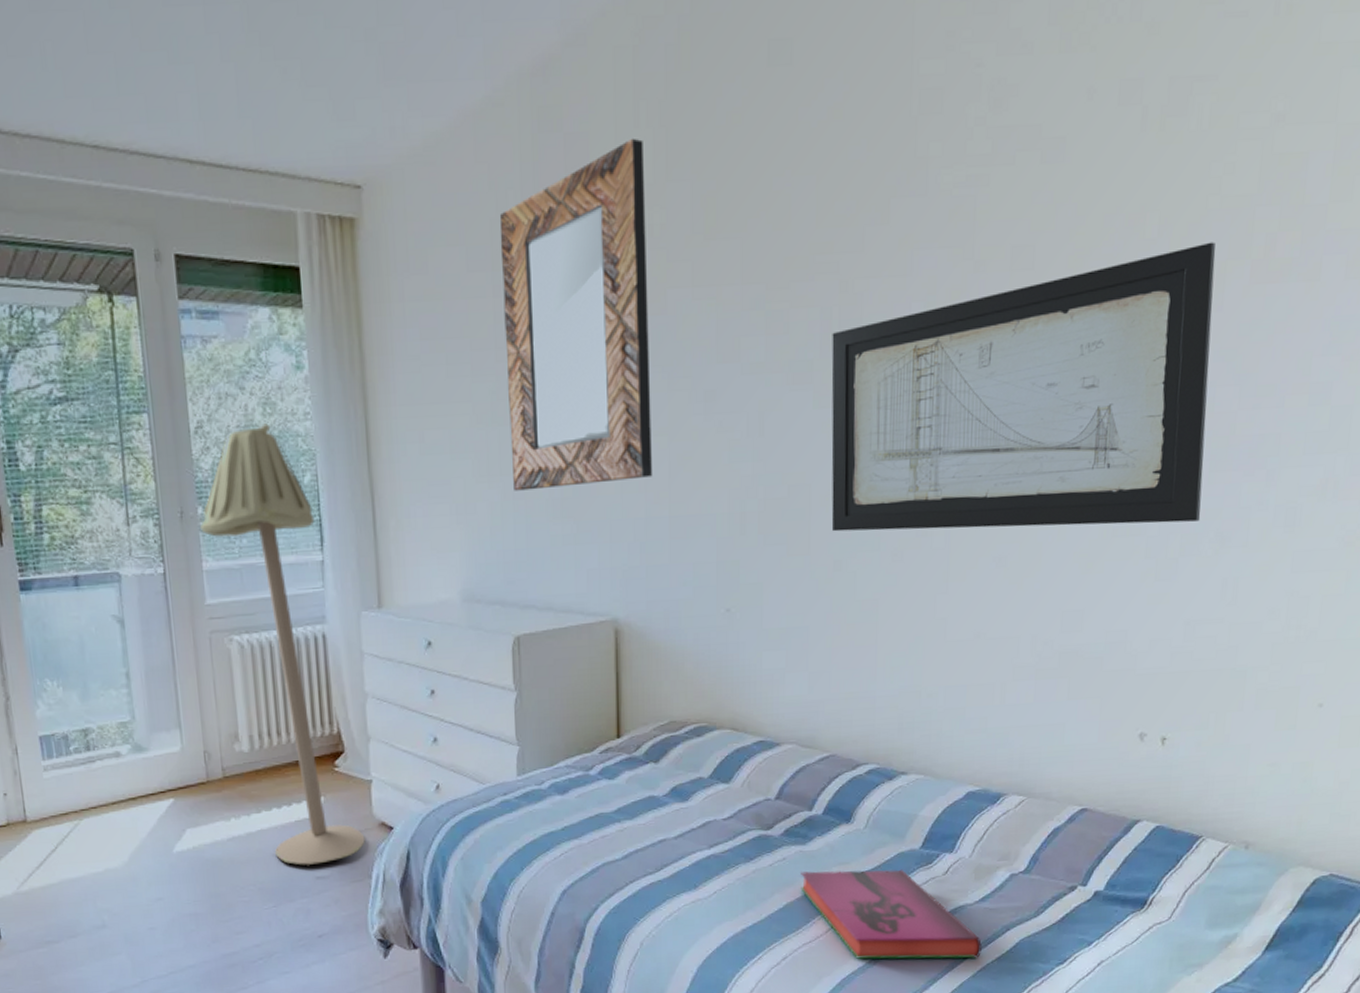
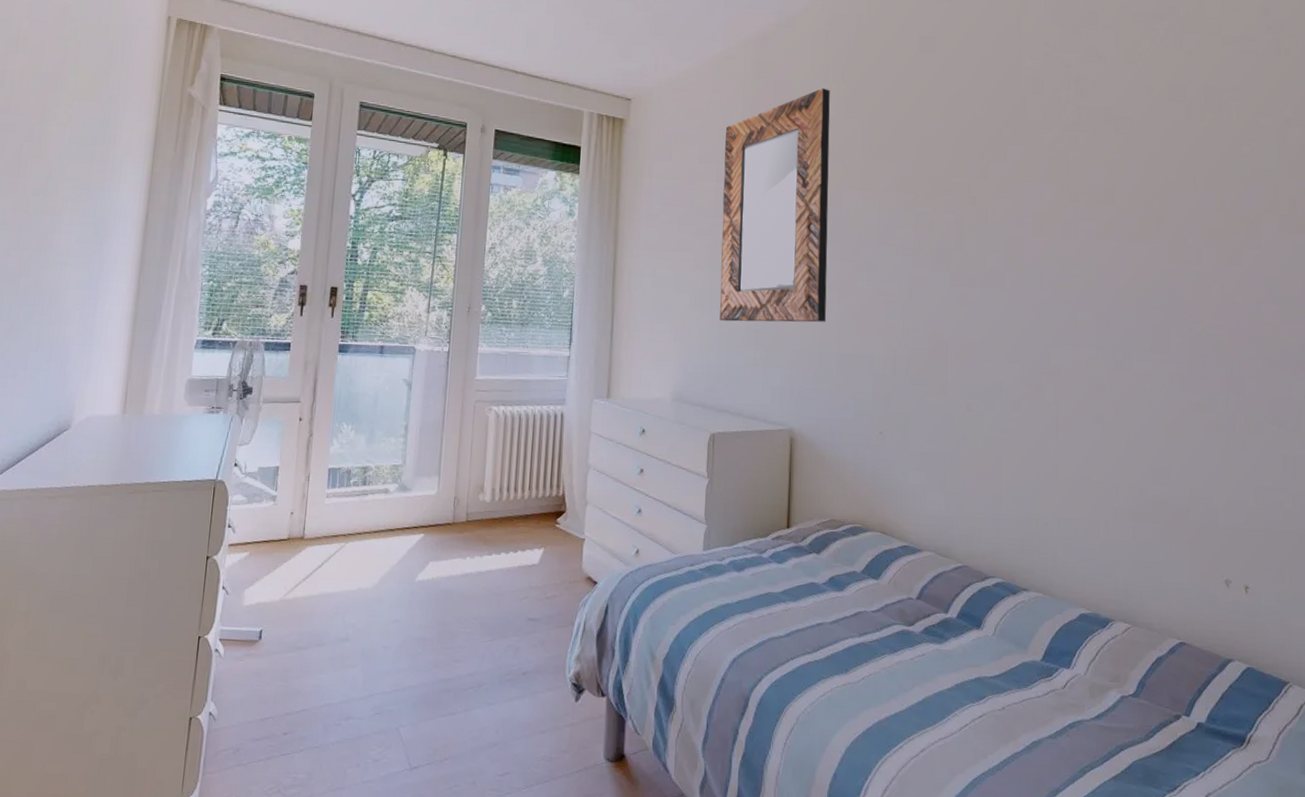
floor lamp: present [200,423,365,865] -> none [481,251,573,607]
hardback book: present [800,869,982,959] -> none [937,669,1099,774]
wall art: present [831,242,1216,532] -> none [964,199,1260,406]

